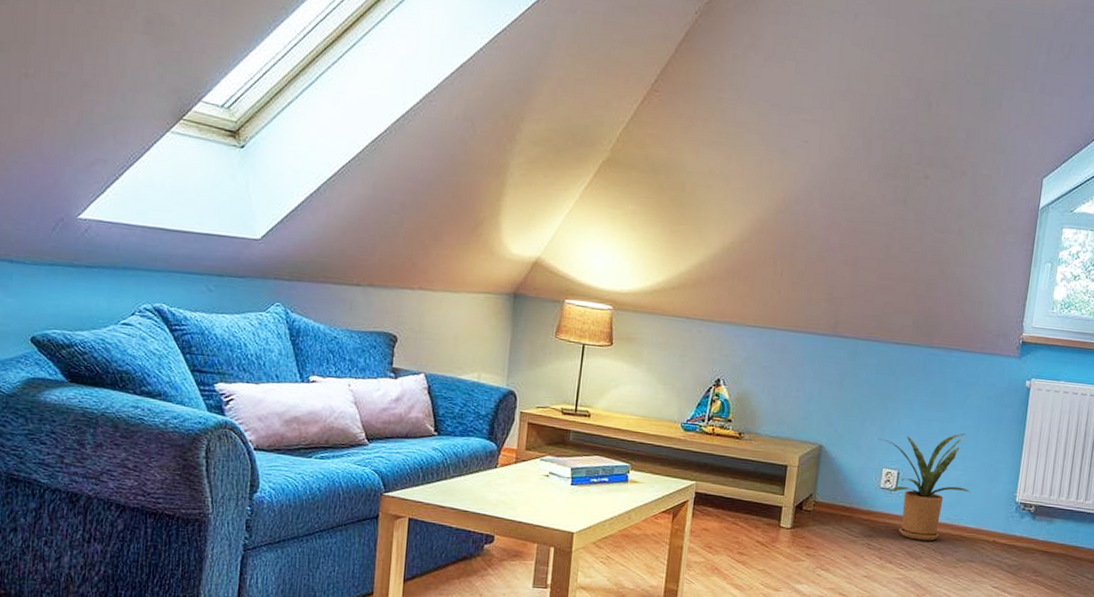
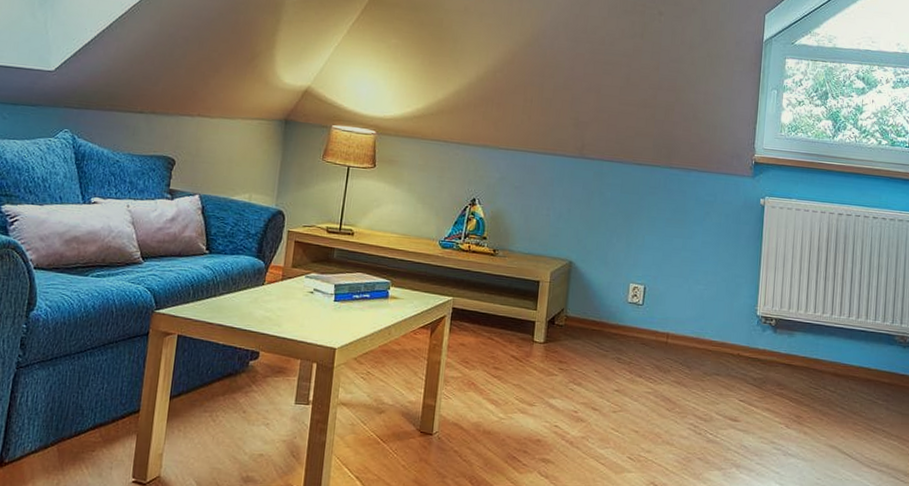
house plant: present [878,433,971,541] -> none [624,249,714,355]

